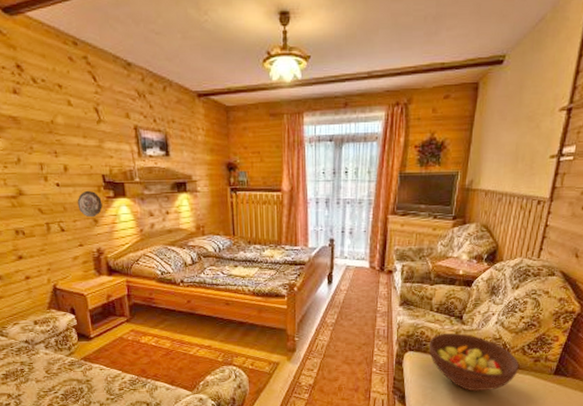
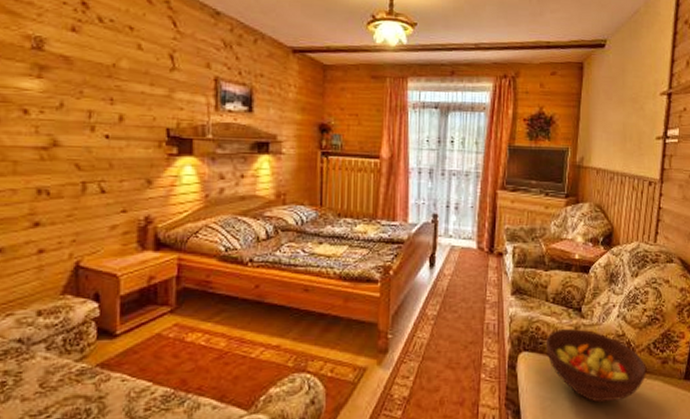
decorative plate: present [77,190,103,217] -> none [128,145,161,177]

